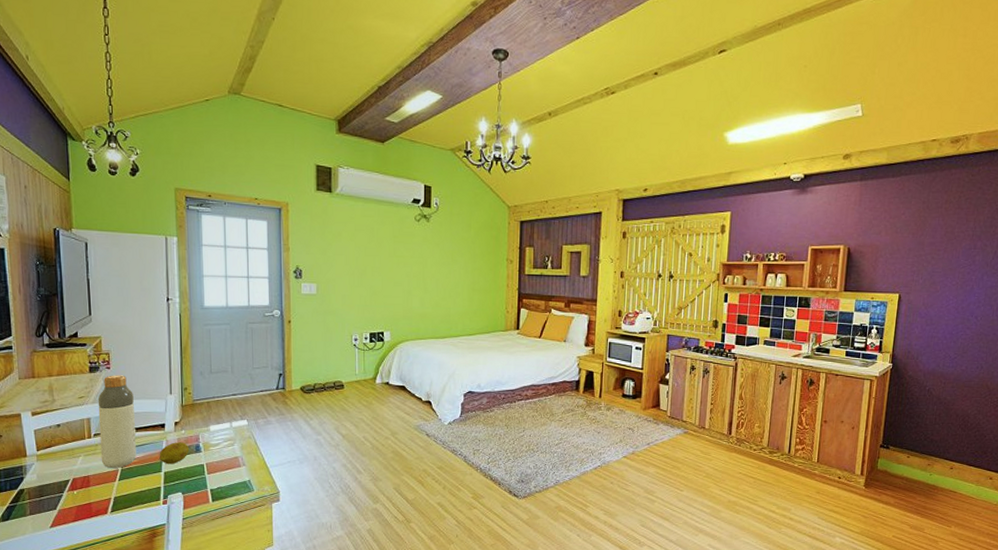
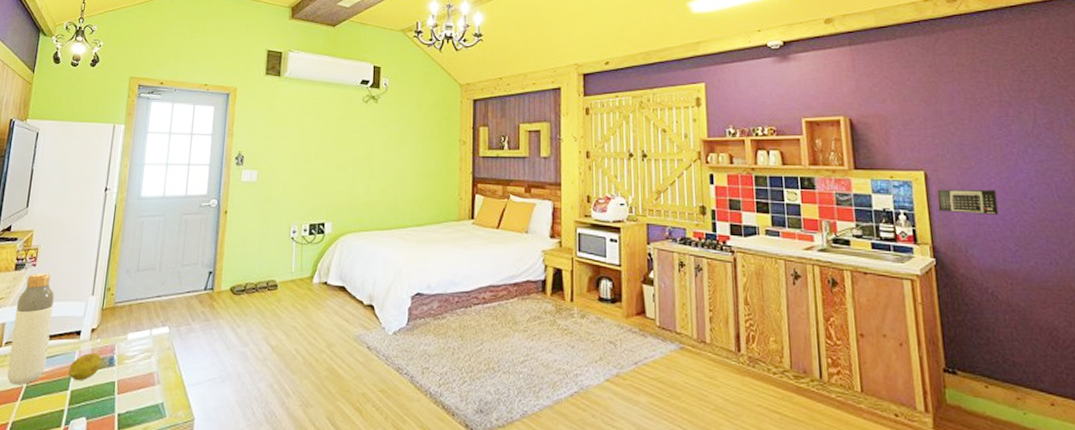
calendar: none [903,309,951,330] -> present [937,189,999,215]

